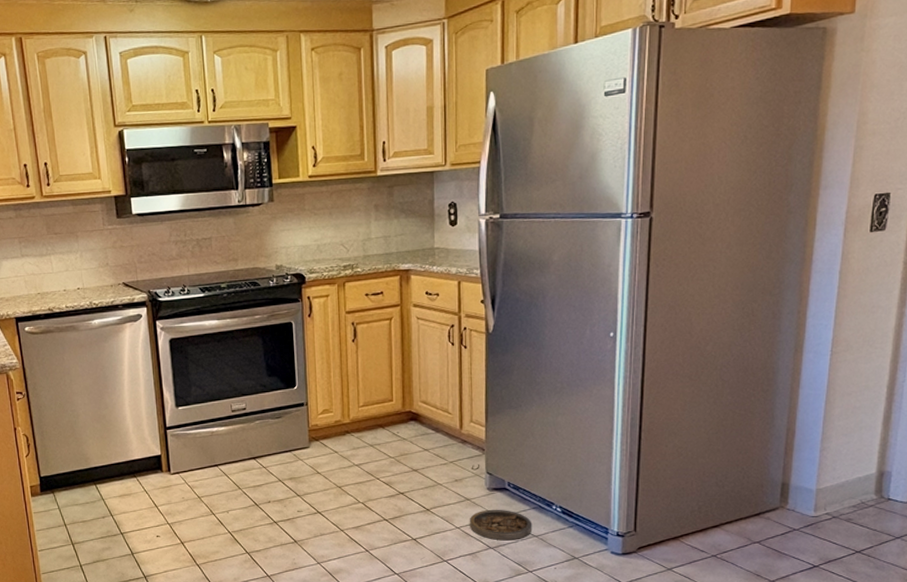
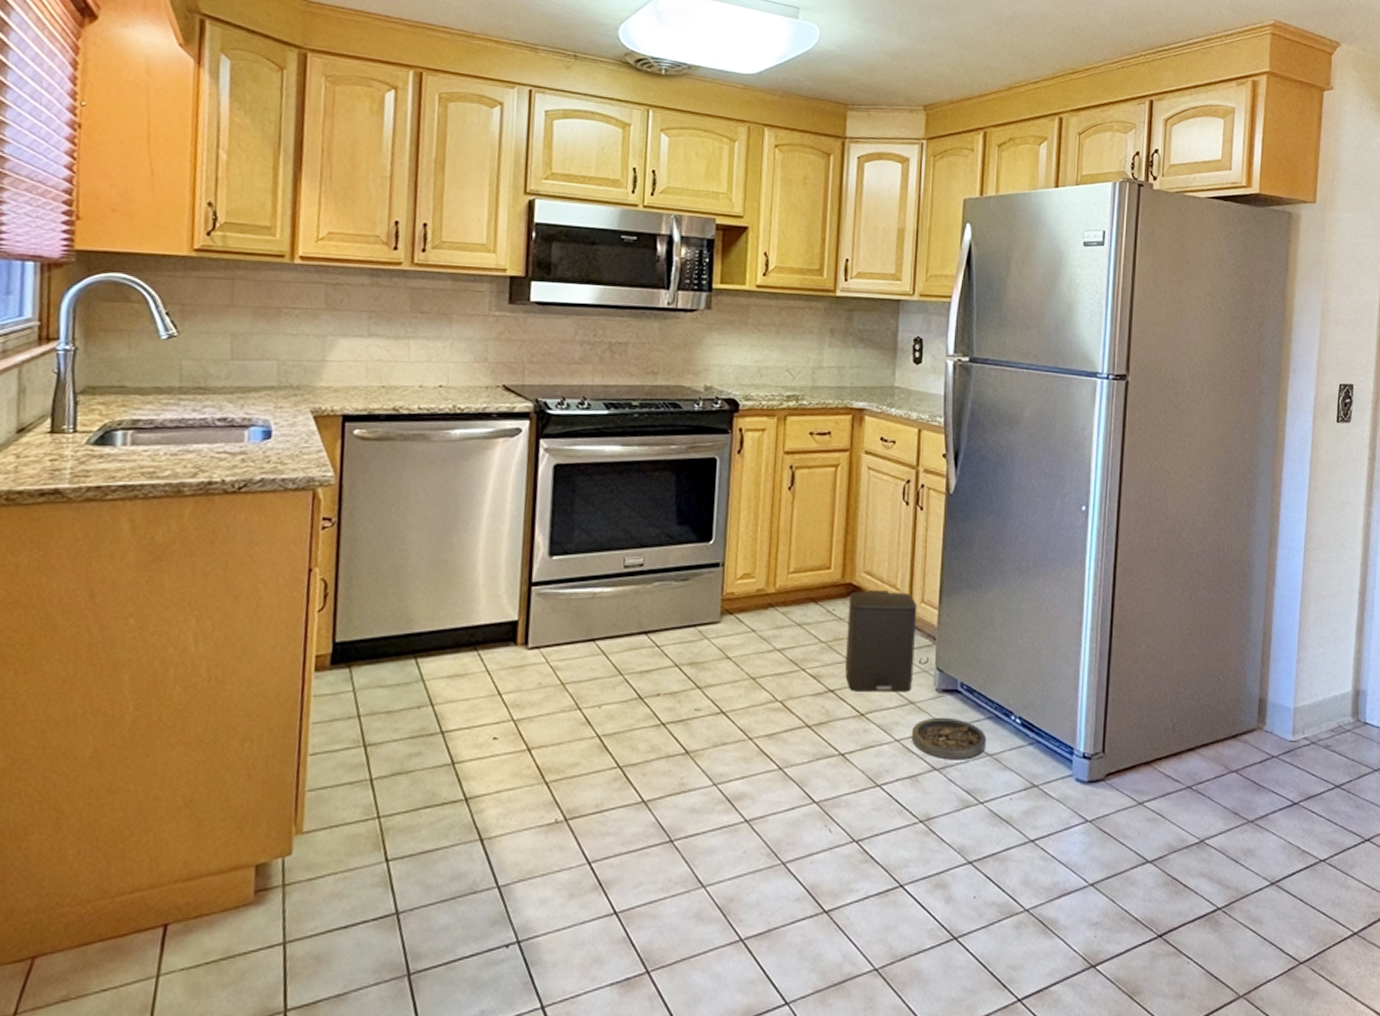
pedal bin: none [409,415,468,493] -> present [845,590,917,692]

